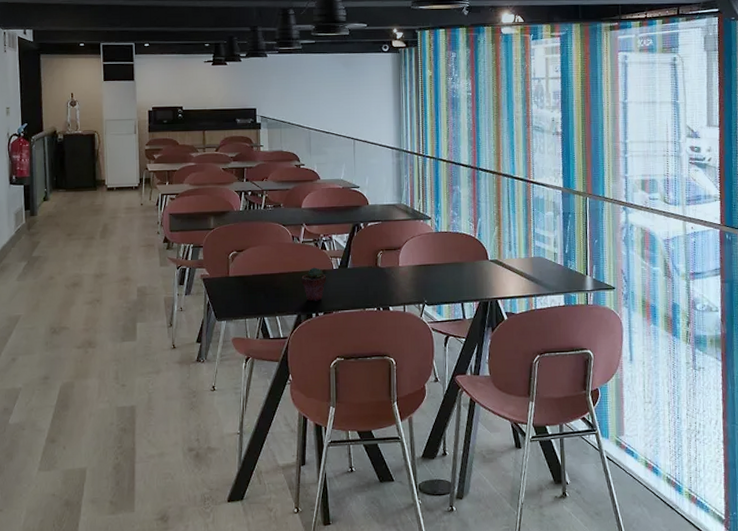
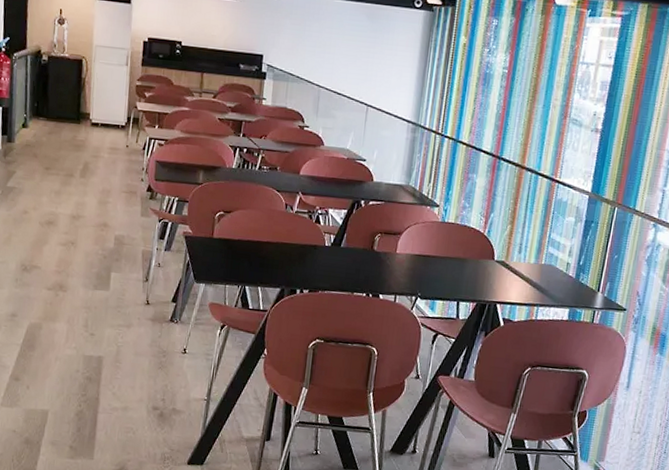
potted succulent: present [301,267,326,301] -> none [289,241,316,278]

